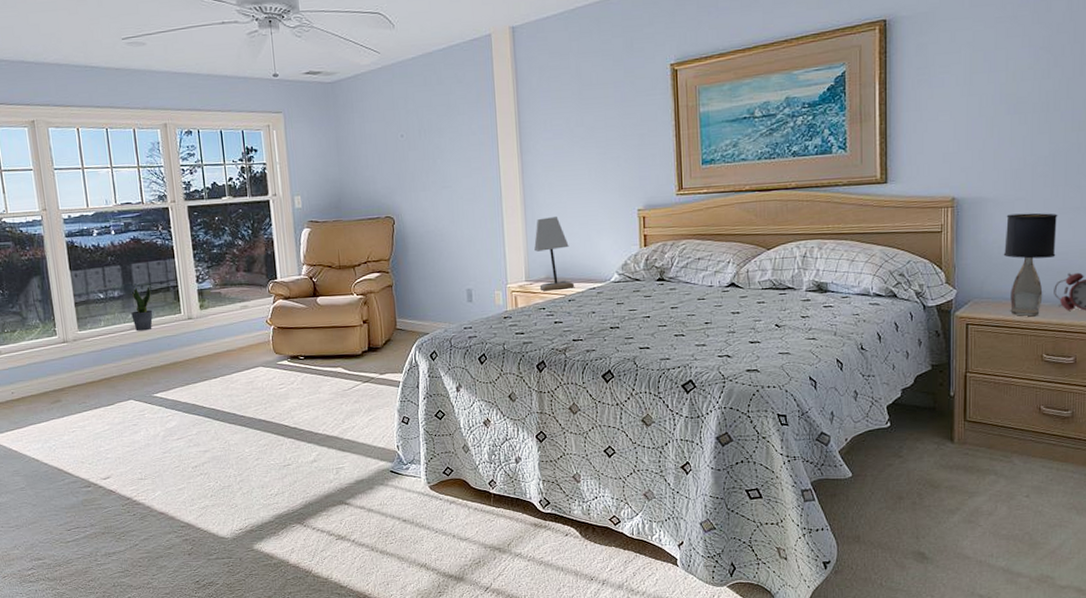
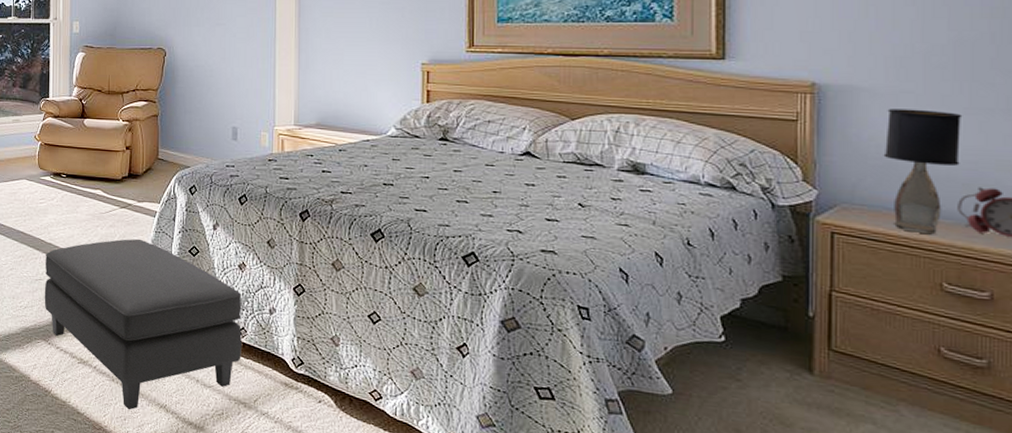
ottoman: none [291,410,493,575] -> present [44,238,242,410]
lamp: present [534,217,575,292] -> none [306,63,347,139]

